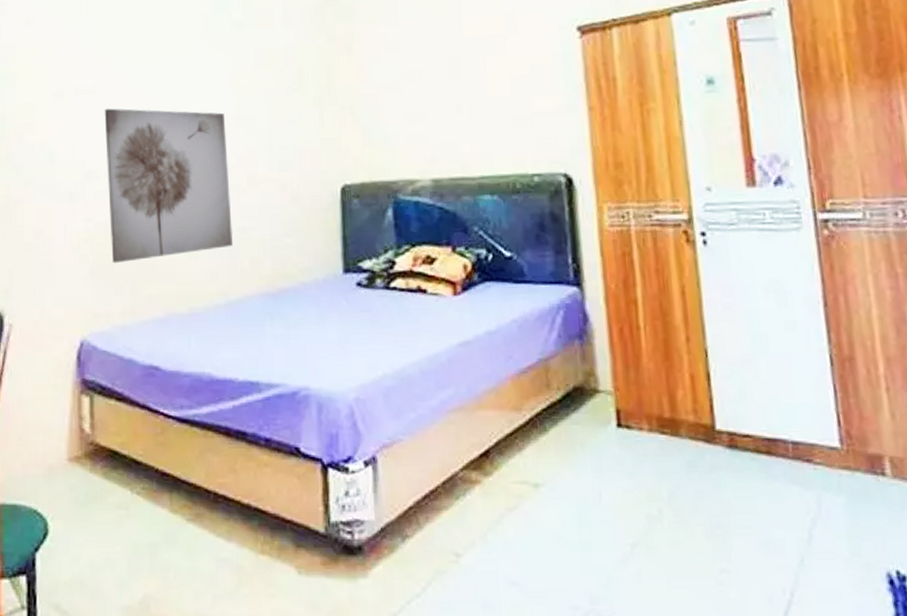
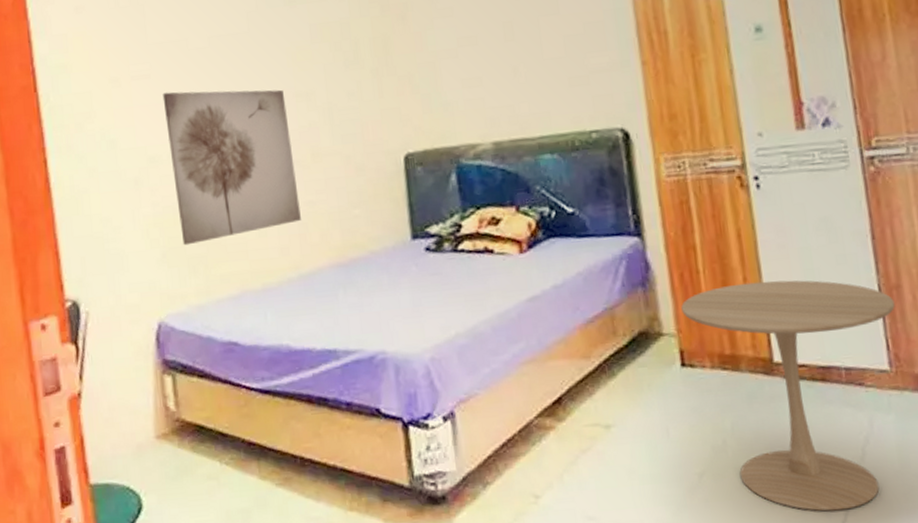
side table: none [619,342,848,597] -> present [681,280,895,512]

